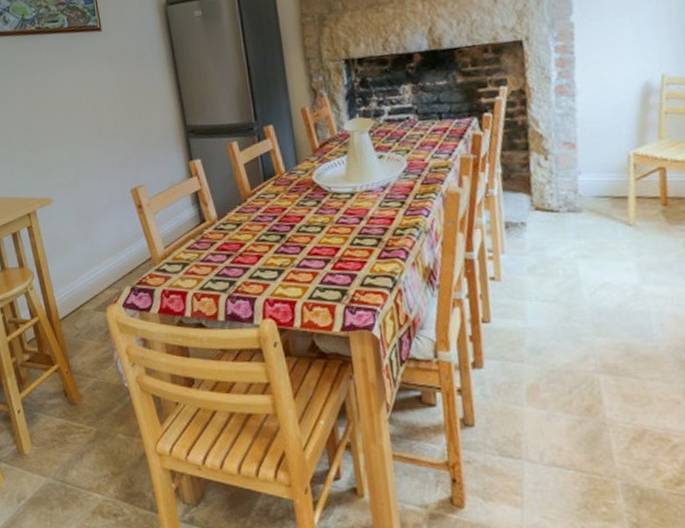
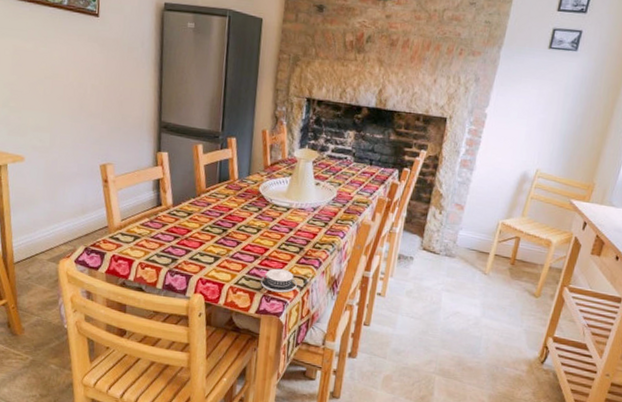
architectural model: none [338,269,385,300] -> present [260,268,297,293]

